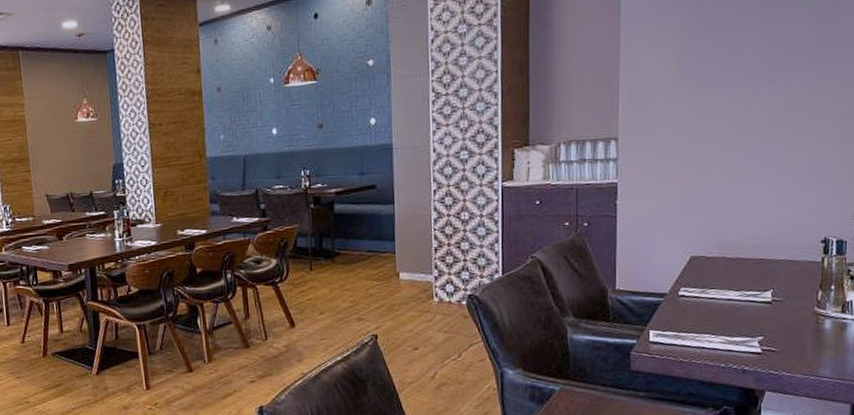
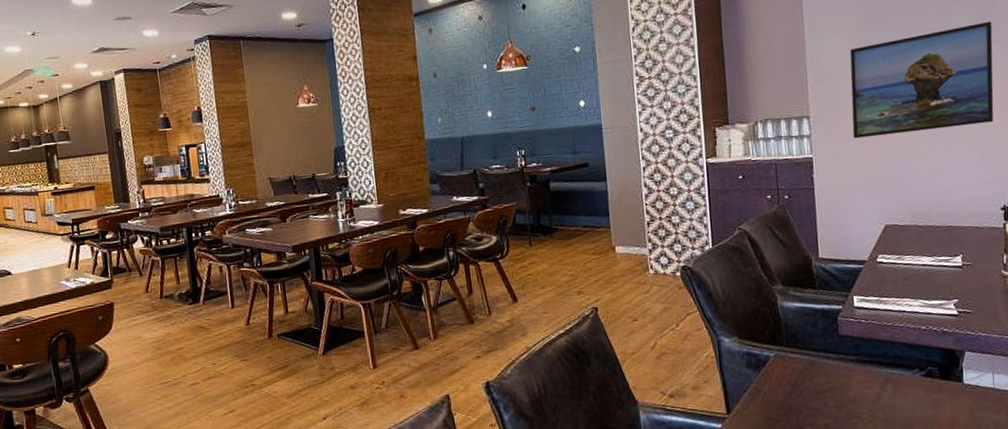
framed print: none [664,34,833,163] -> present [849,21,994,139]

